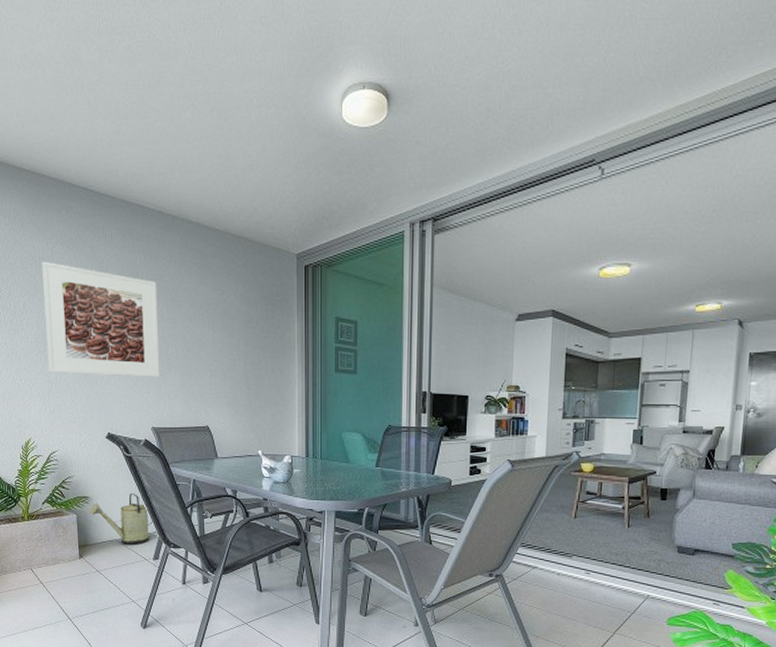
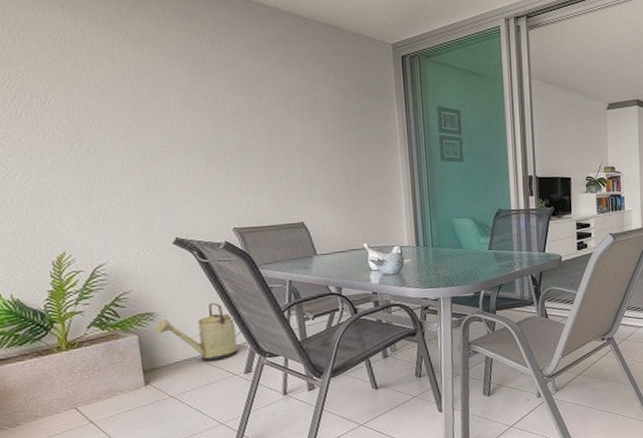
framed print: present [42,261,160,377] -> none [69,43,241,174]

